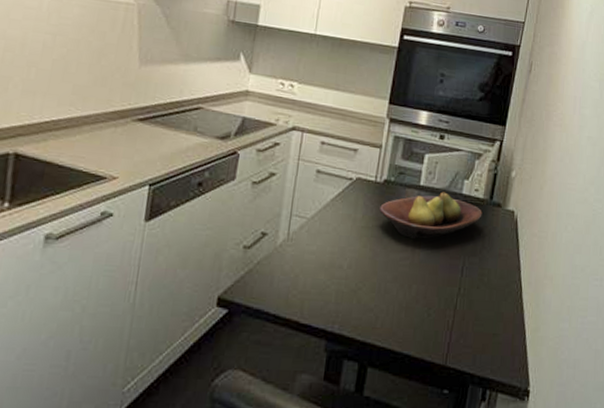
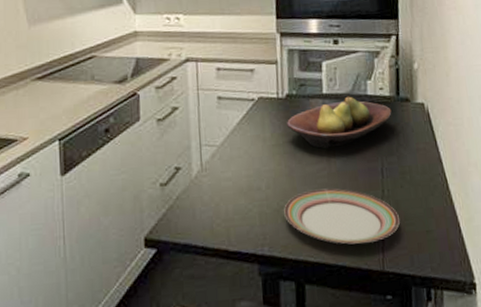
plate: none [360,276,470,336] -> present [284,188,400,245]

